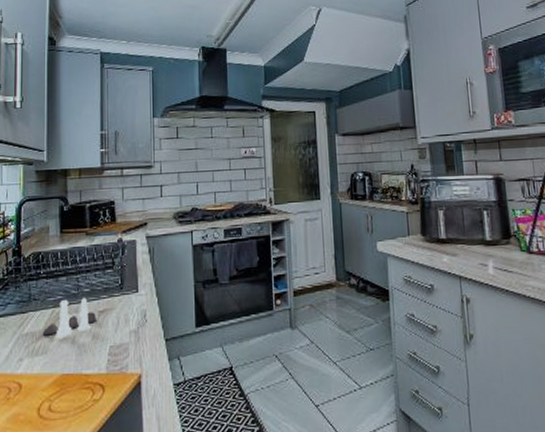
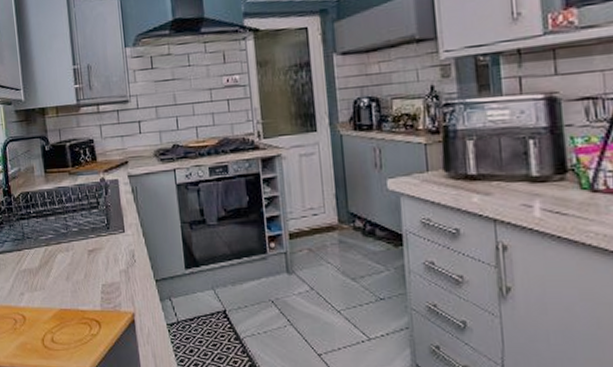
salt and pepper shaker set: present [42,297,96,338] -> none [38,236,87,275]

